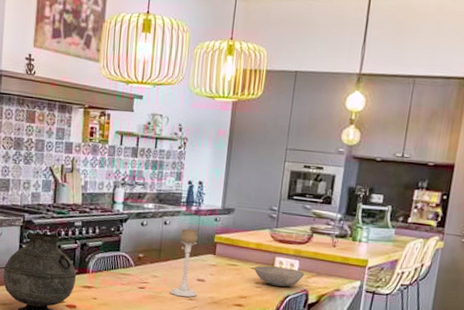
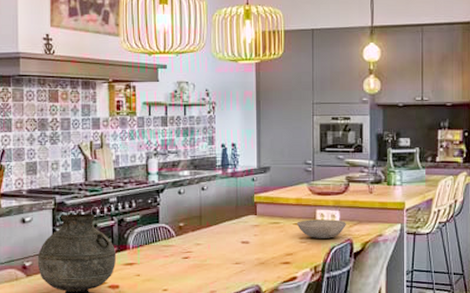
candle holder: present [170,228,198,297] -> none [215,192,243,262]

